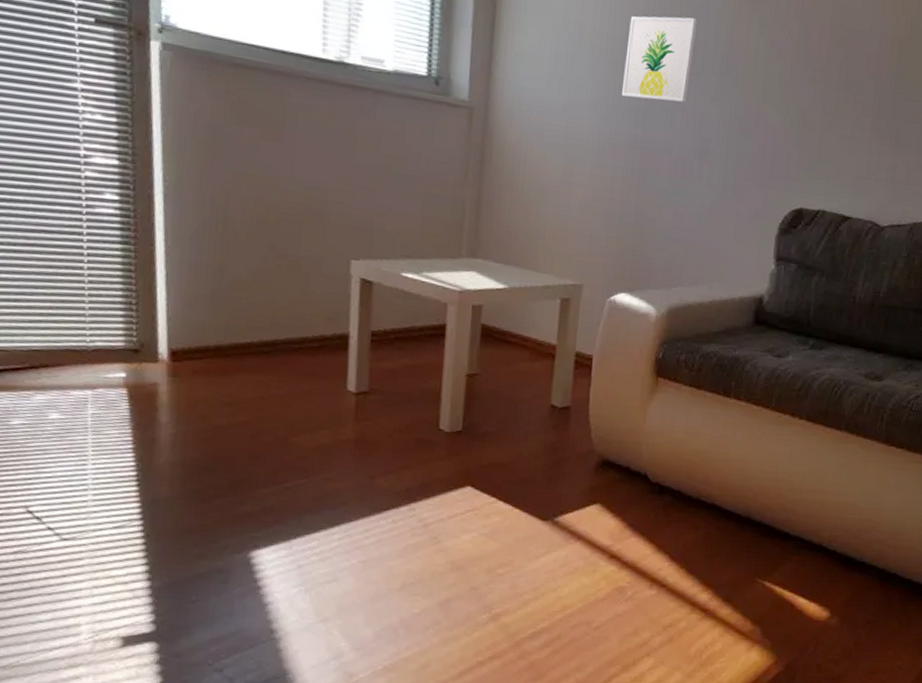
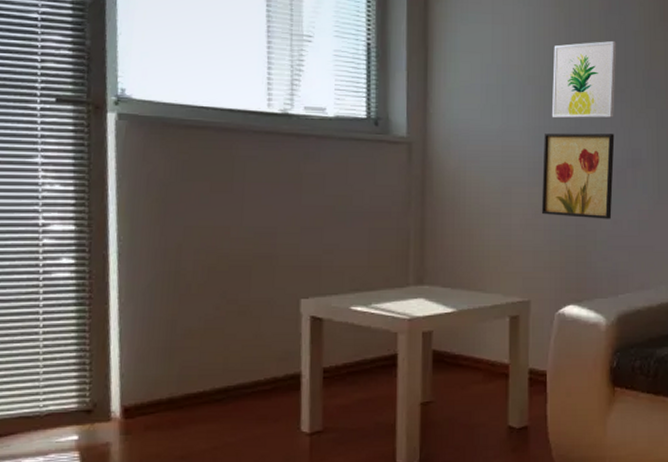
wall art: none [601,112,685,210] -> present [541,132,615,219]

